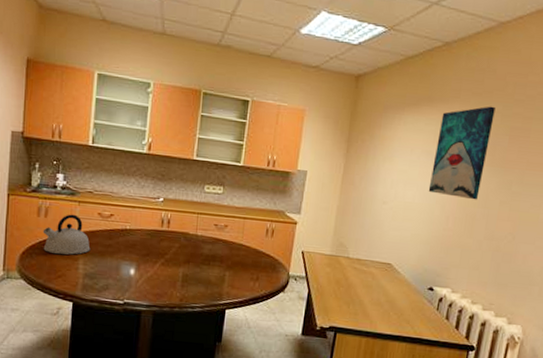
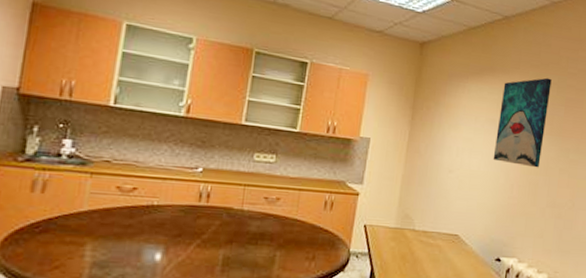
kettle: present [43,214,91,255] -> none [35,188,103,240]

